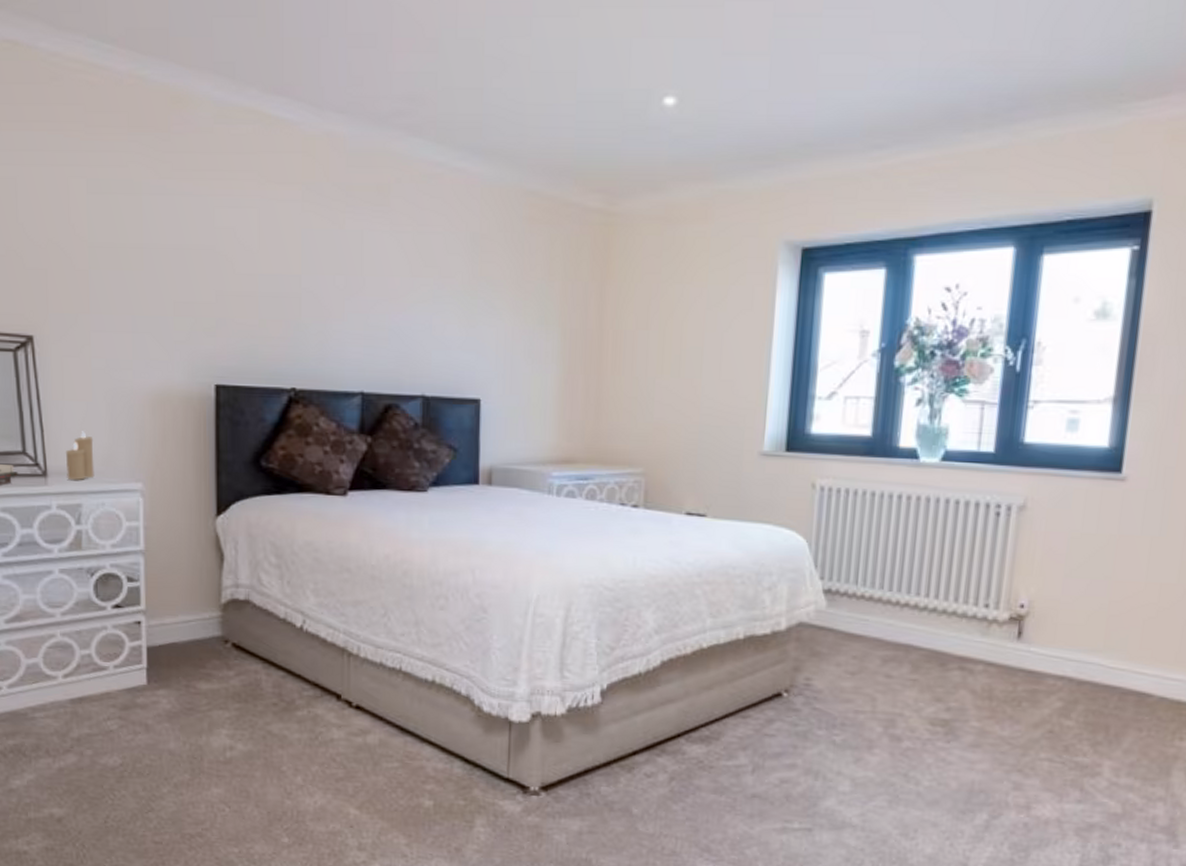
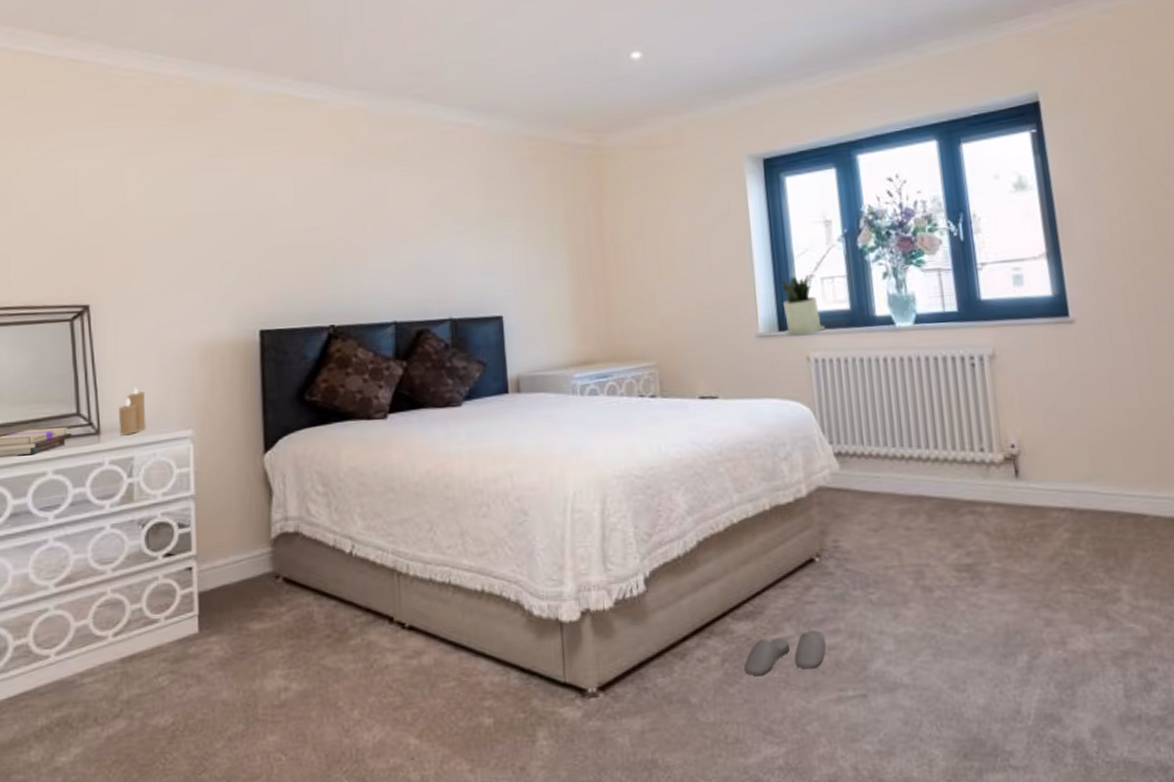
slippers: none [690,762,780,798] -> present [743,630,826,675]
planter: none [791,390,840,461] -> present [780,275,826,337]

